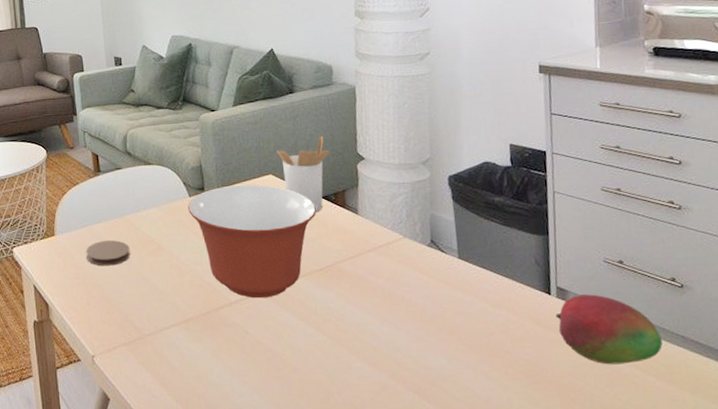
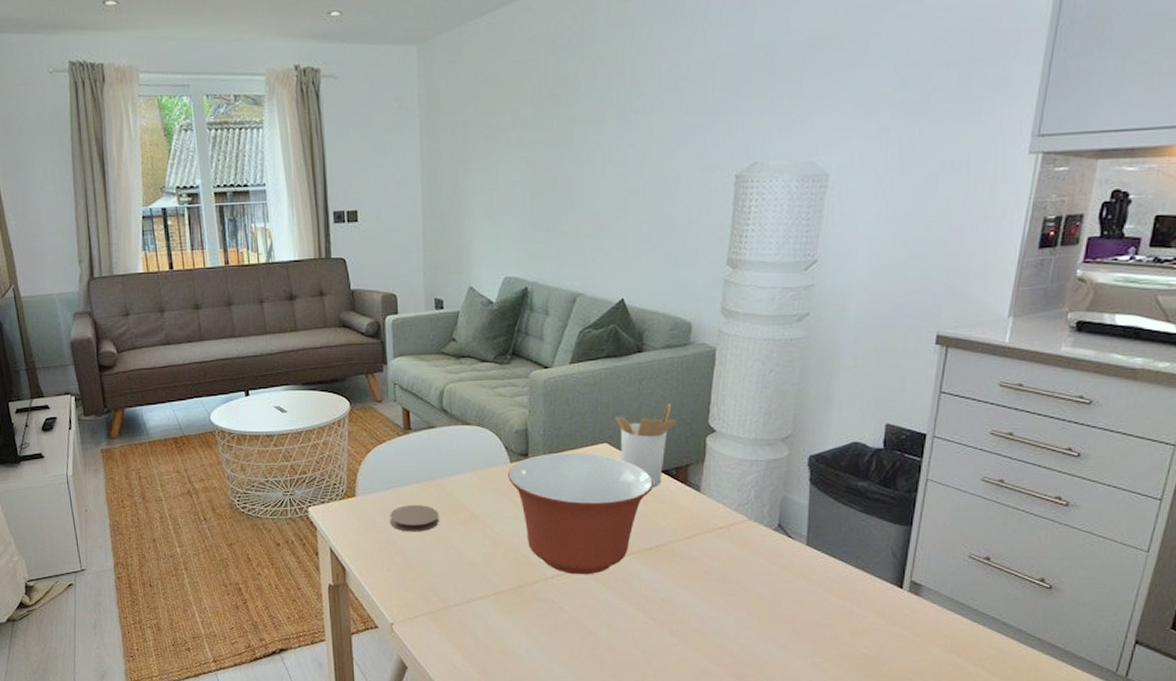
fruit: present [555,294,663,365] -> none [904,590,1016,663]

